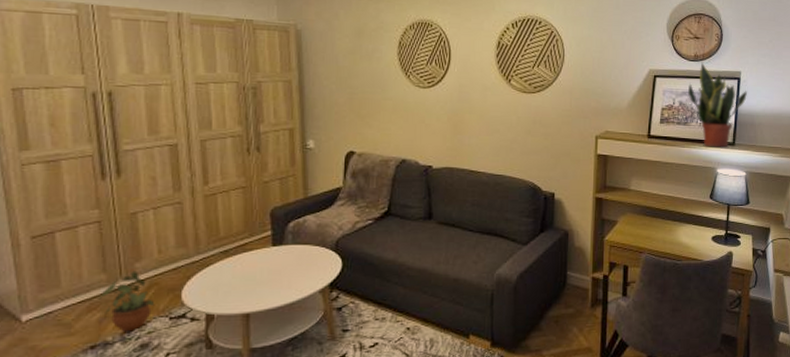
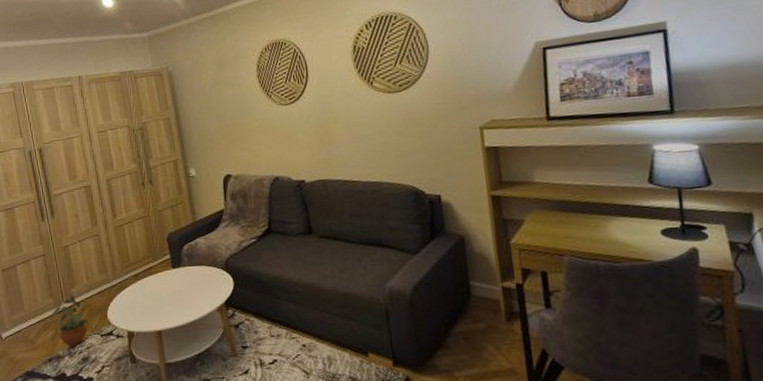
potted plant: present [687,62,747,148] -> none [591,20,682,120]

